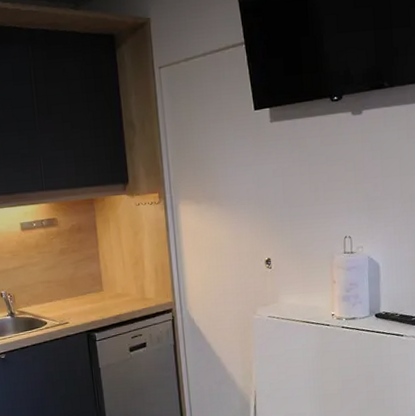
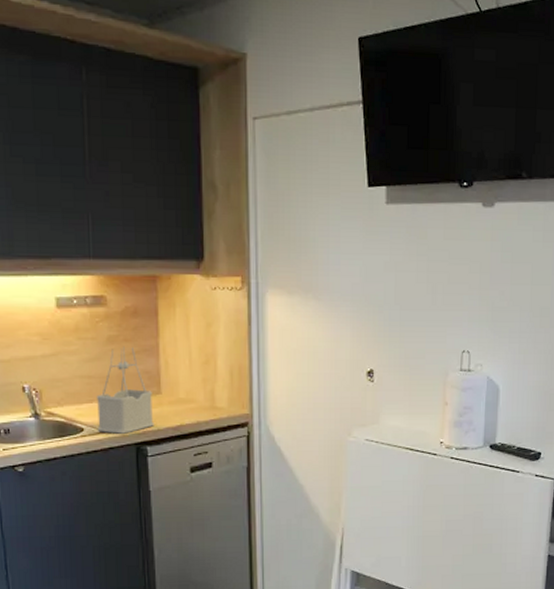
utensil holder: none [55,256,100,325] -> present [97,346,154,434]

